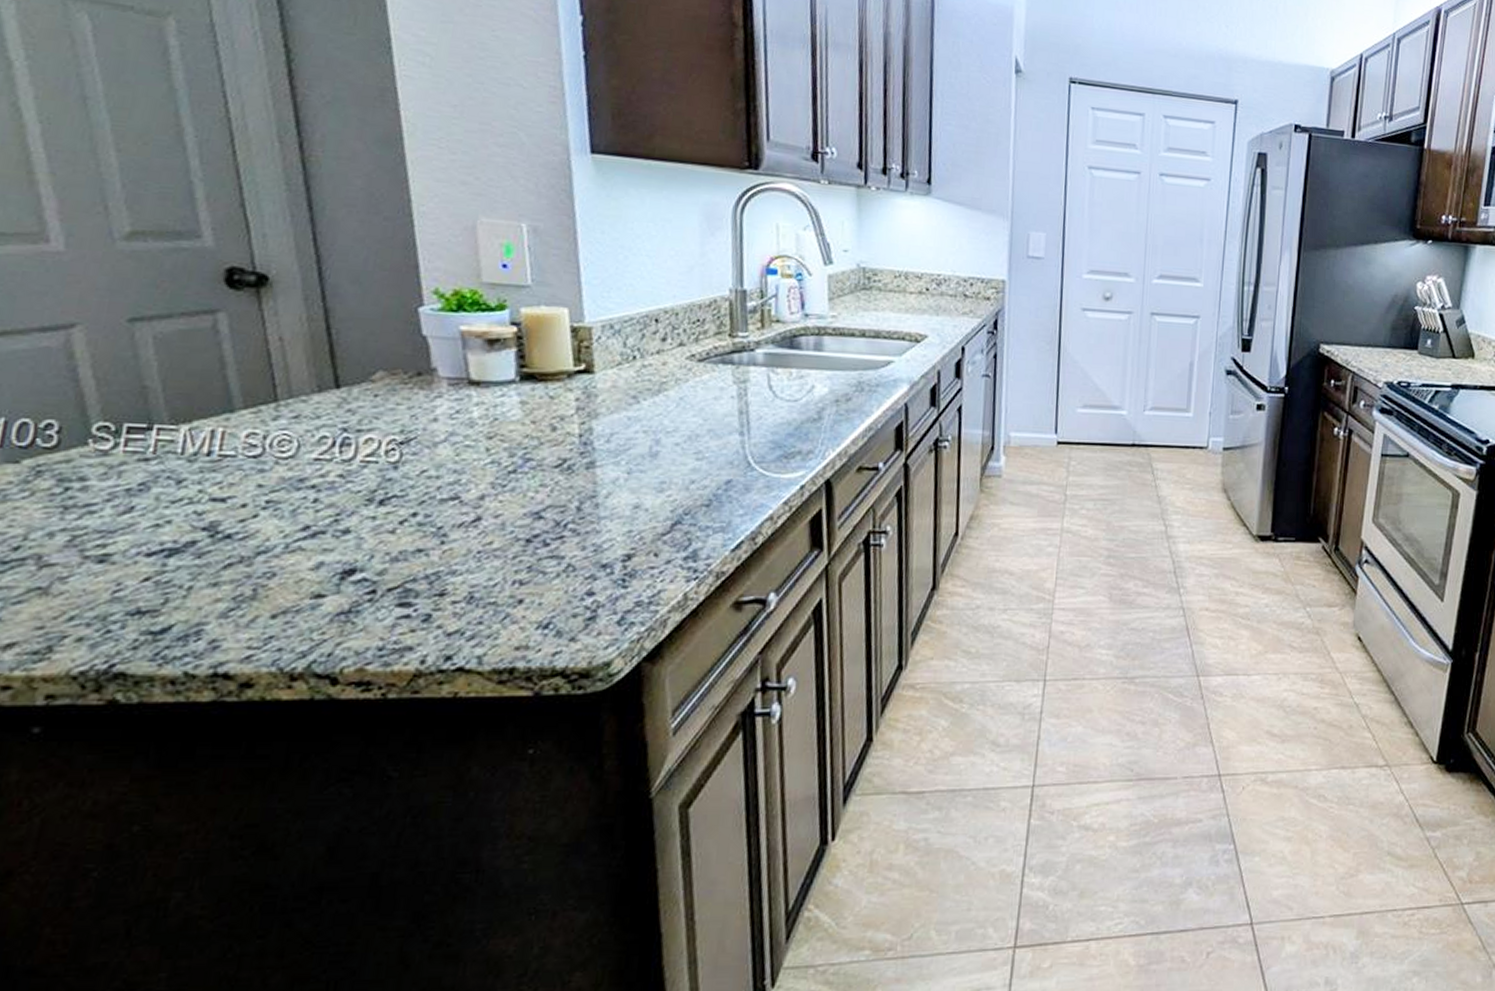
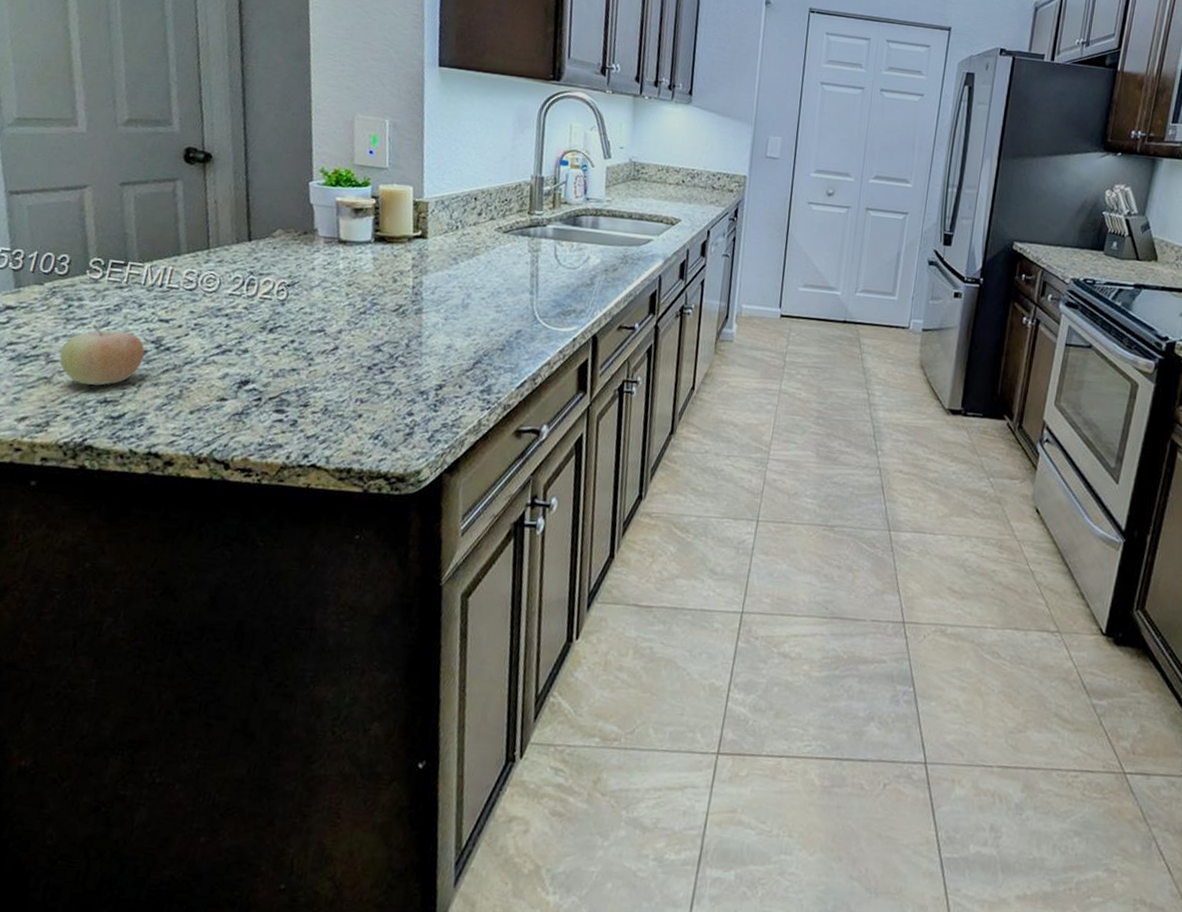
fruit: none [58,510,193,592] -> present [59,324,145,386]

